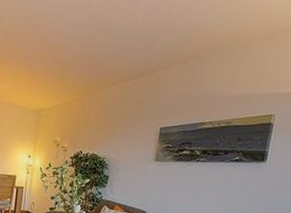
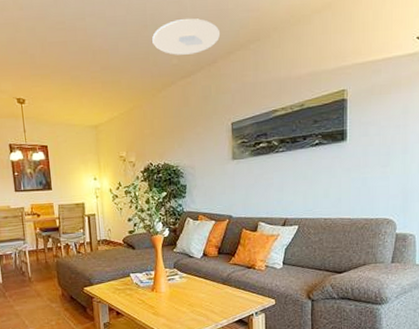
ceiling light: none [102,29,165,62] -> present [152,18,221,55]

